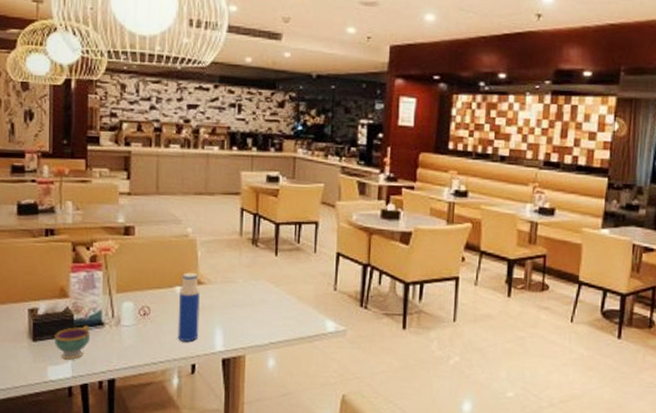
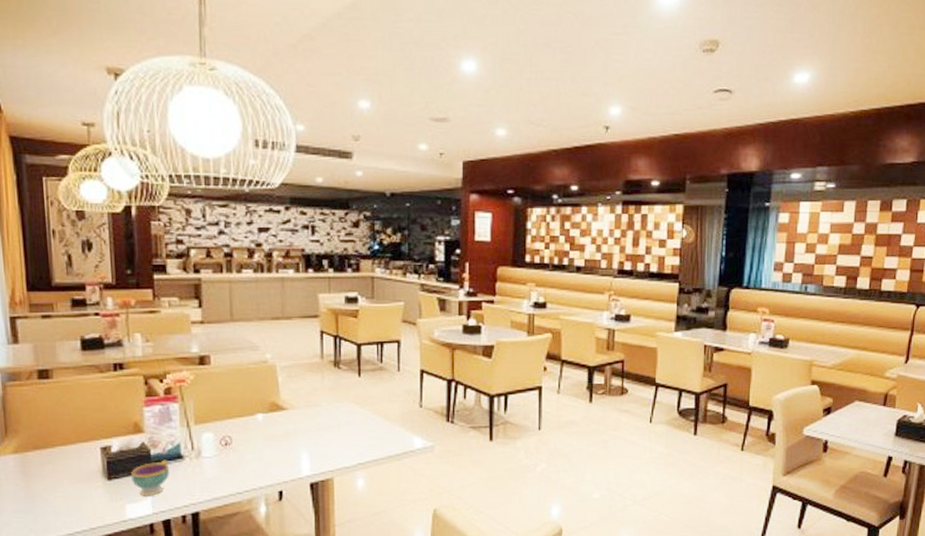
water bottle: present [177,272,201,342] -> none [261,398,284,468]

